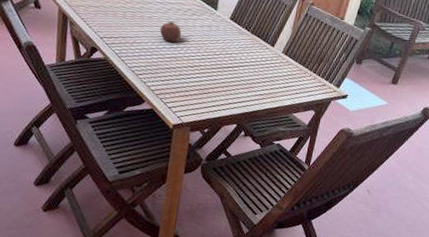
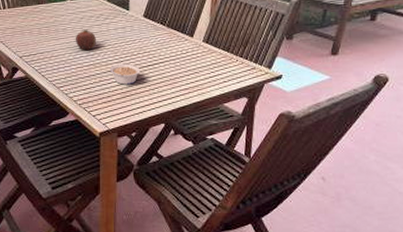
legume: none [190,60,221,83] -> present [109,63,140,85]

